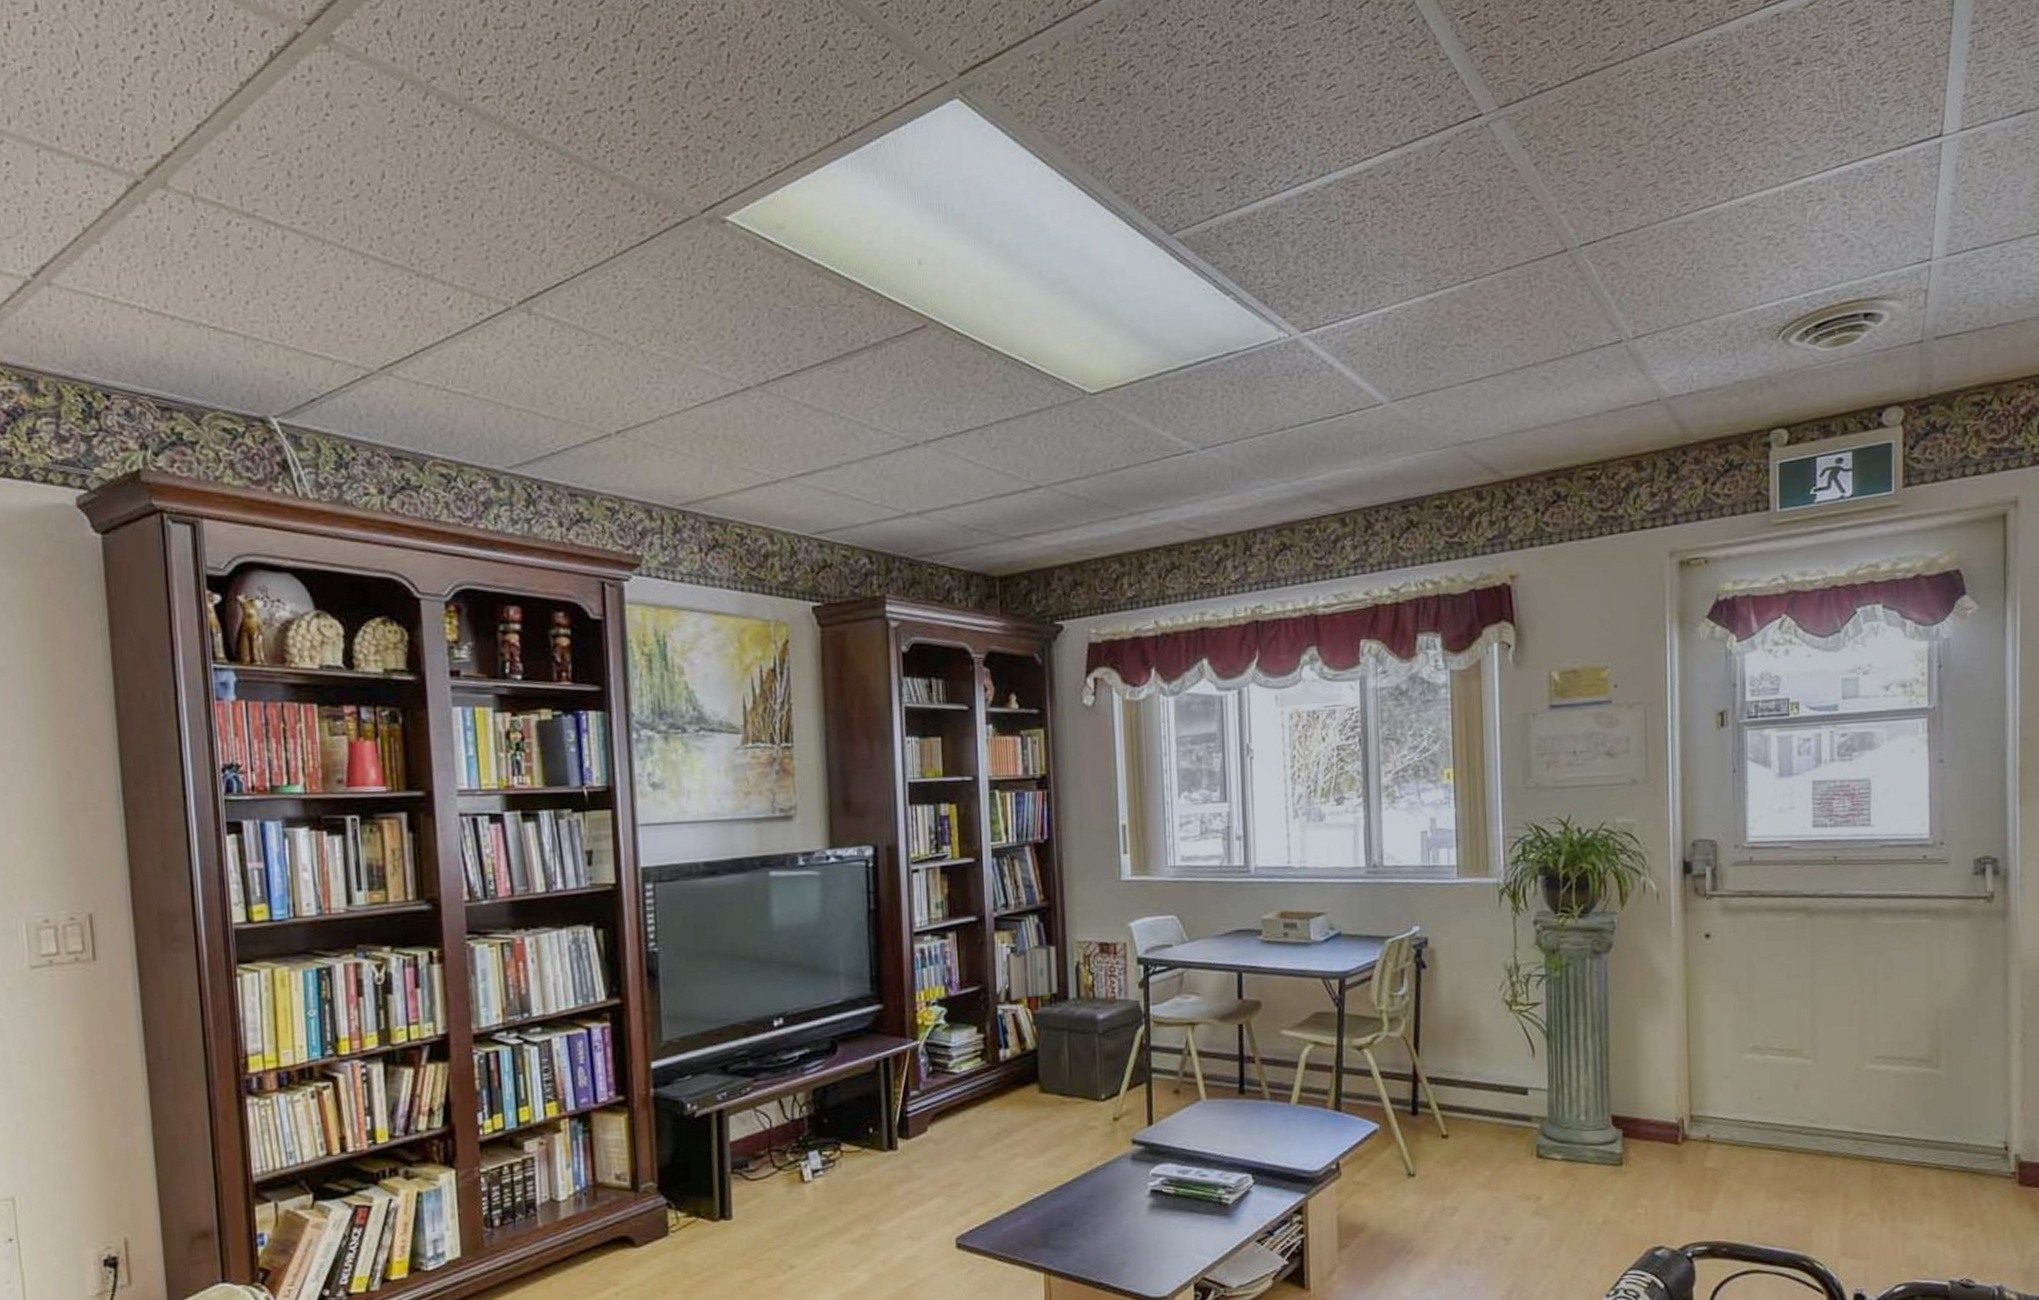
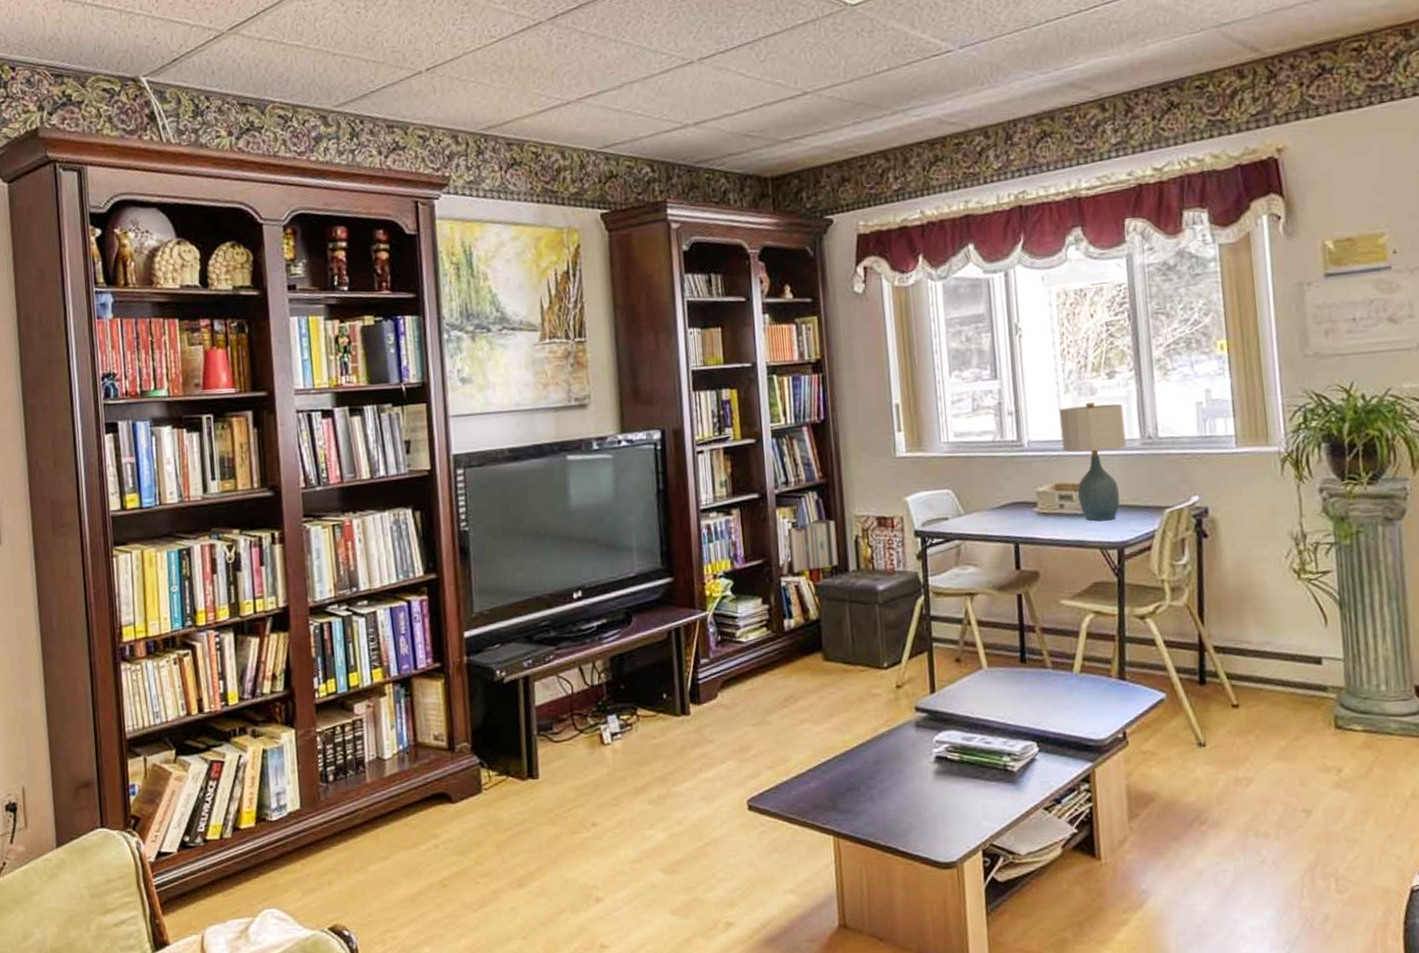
table lamp: none [1287,828,1352,951] -> present [1059,401,1126,522]

